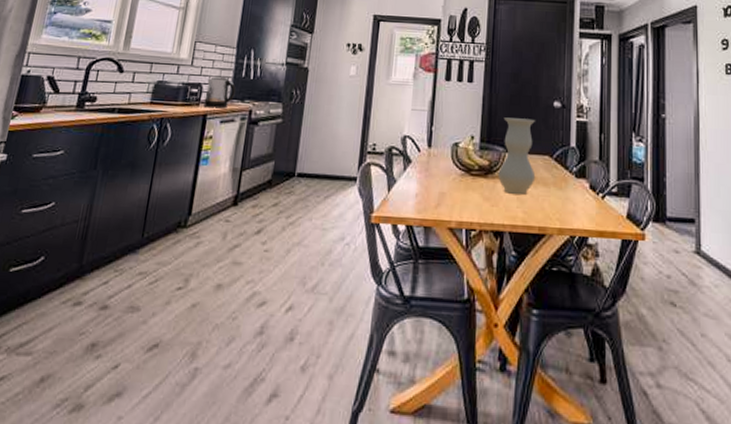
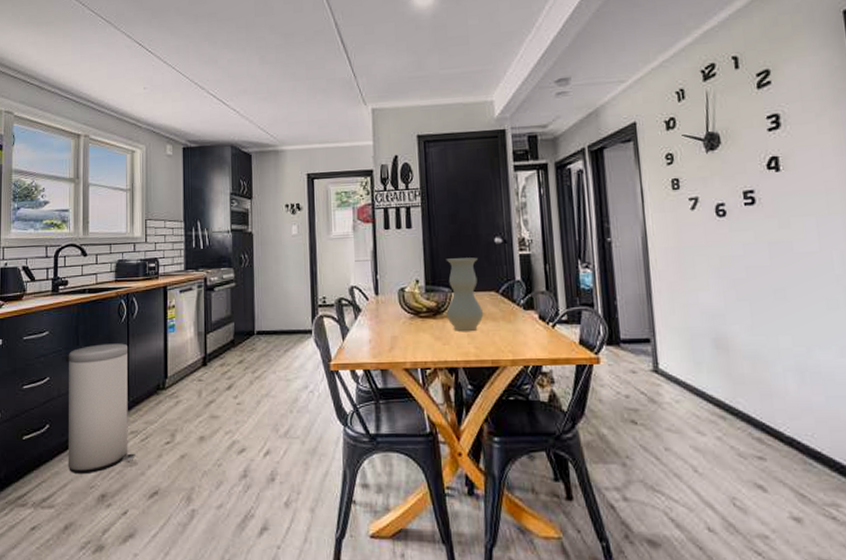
pedal bin: none [57,170,152,317] -> present [65,343,136,473]
kettle: present [203,77,237,109] -> none [162,250,190,280]

